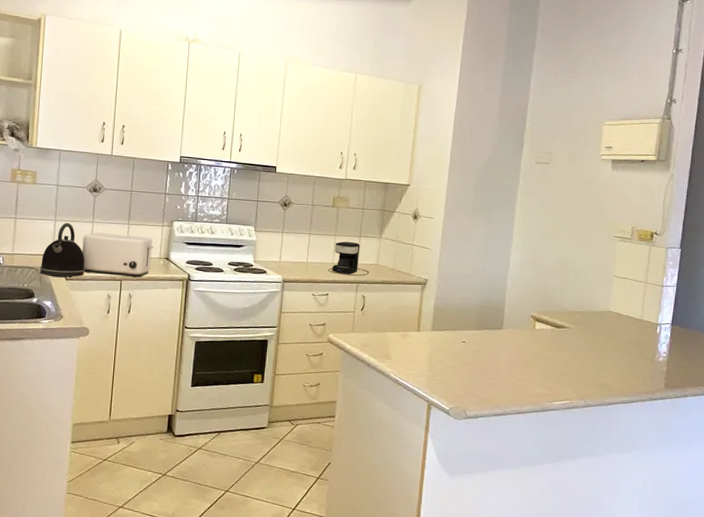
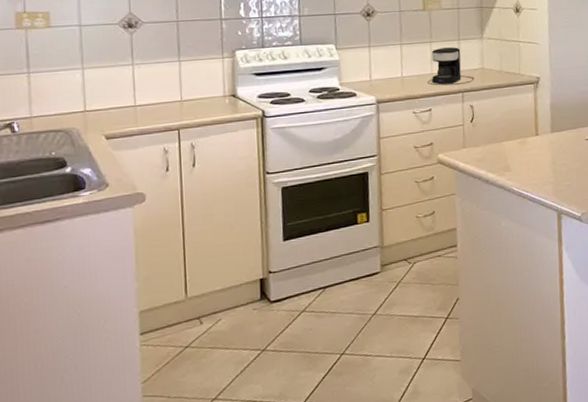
kettle: present [40,222,86,277] -> none [69,69,131,138]
toaster: present [82,232,153,278] -> none [122,73,214,128]

